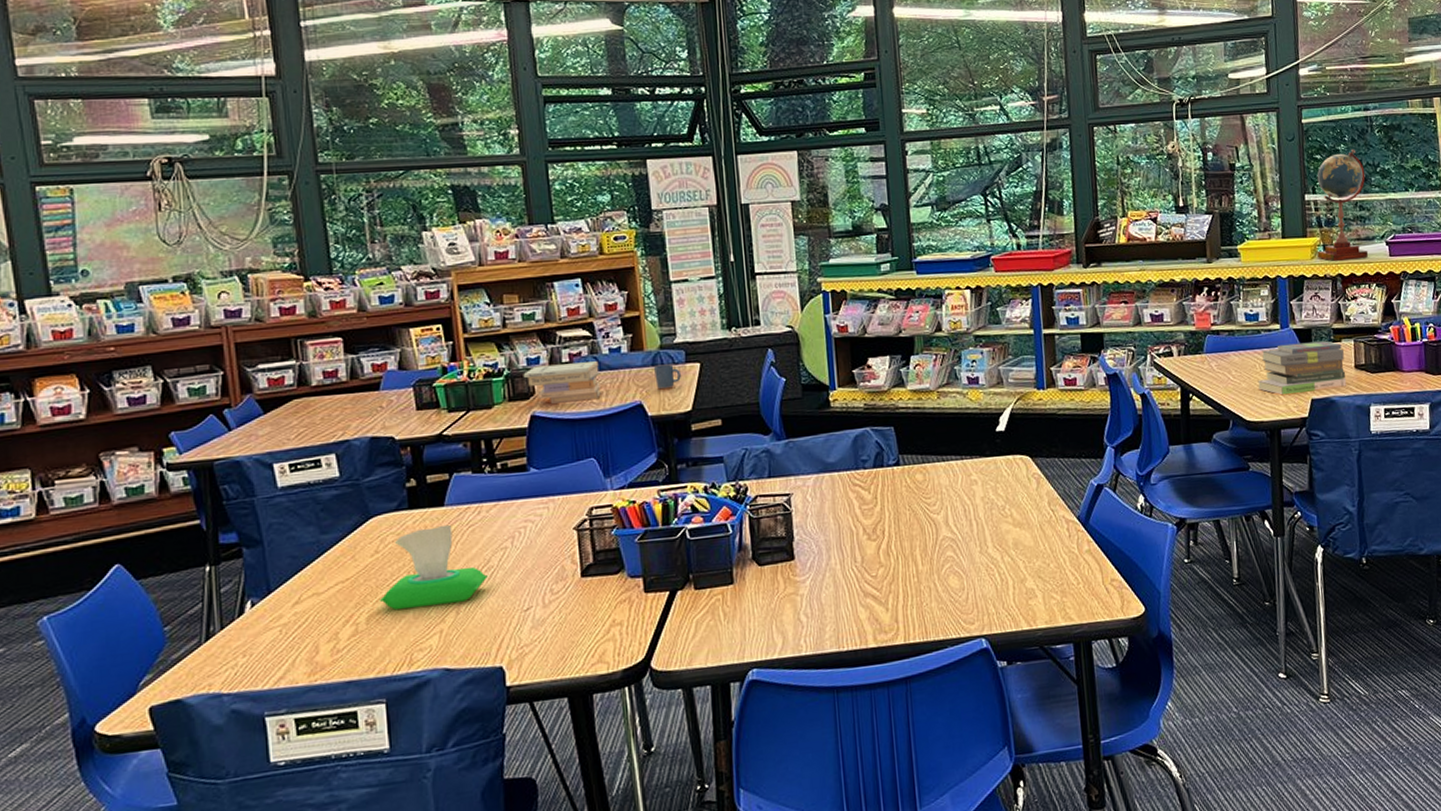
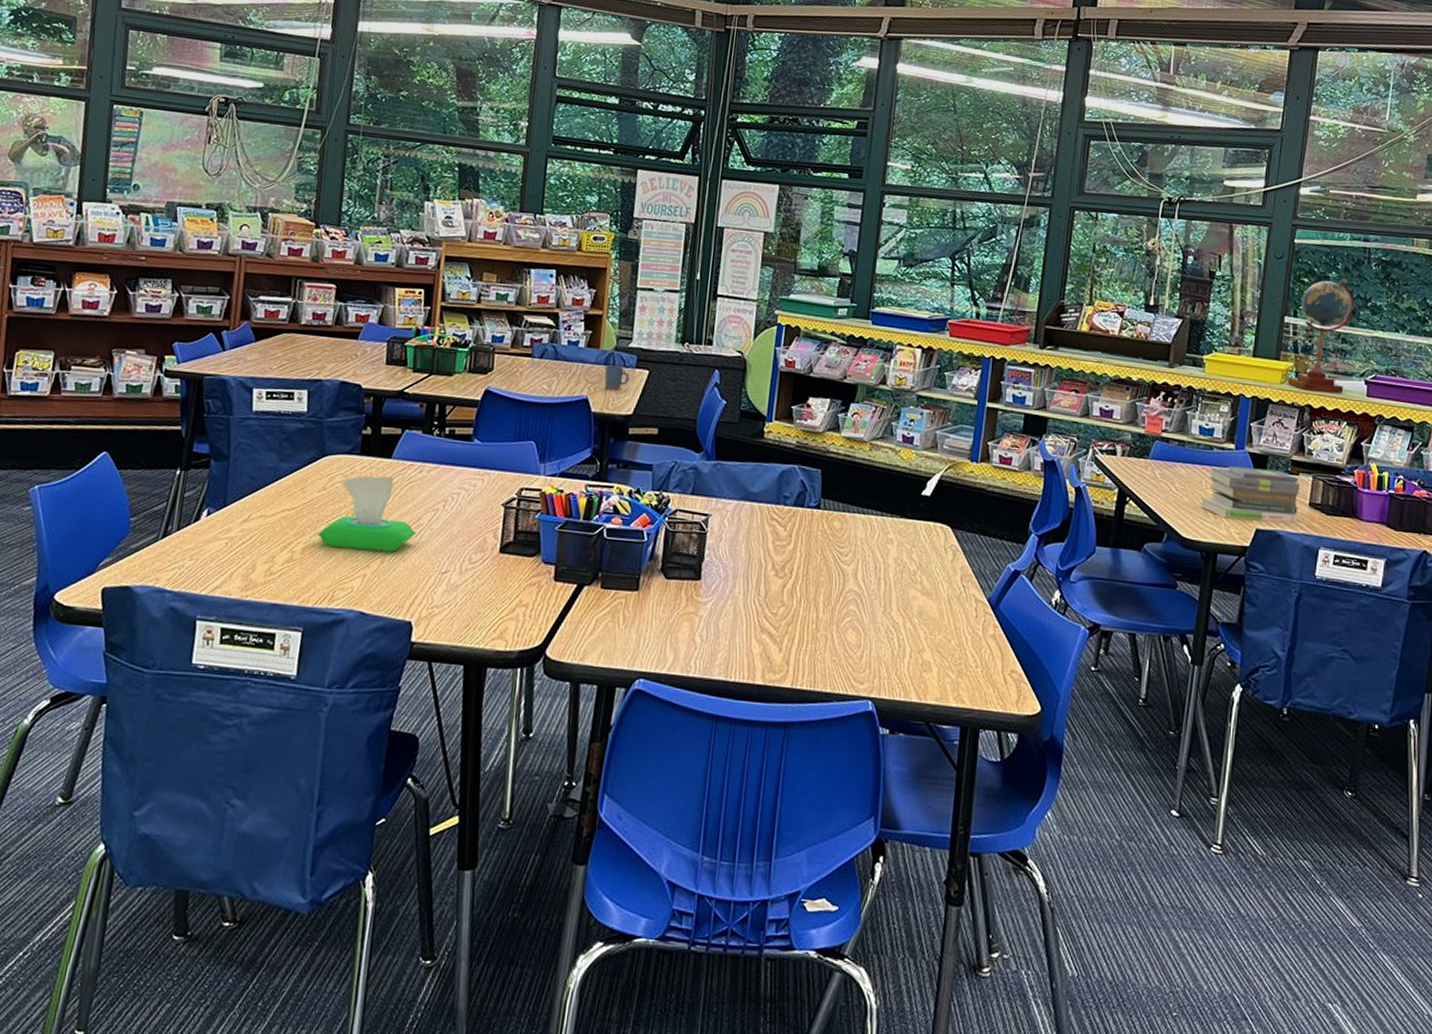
books: present [523,361,601,405] -> none [486,344,556,387]

